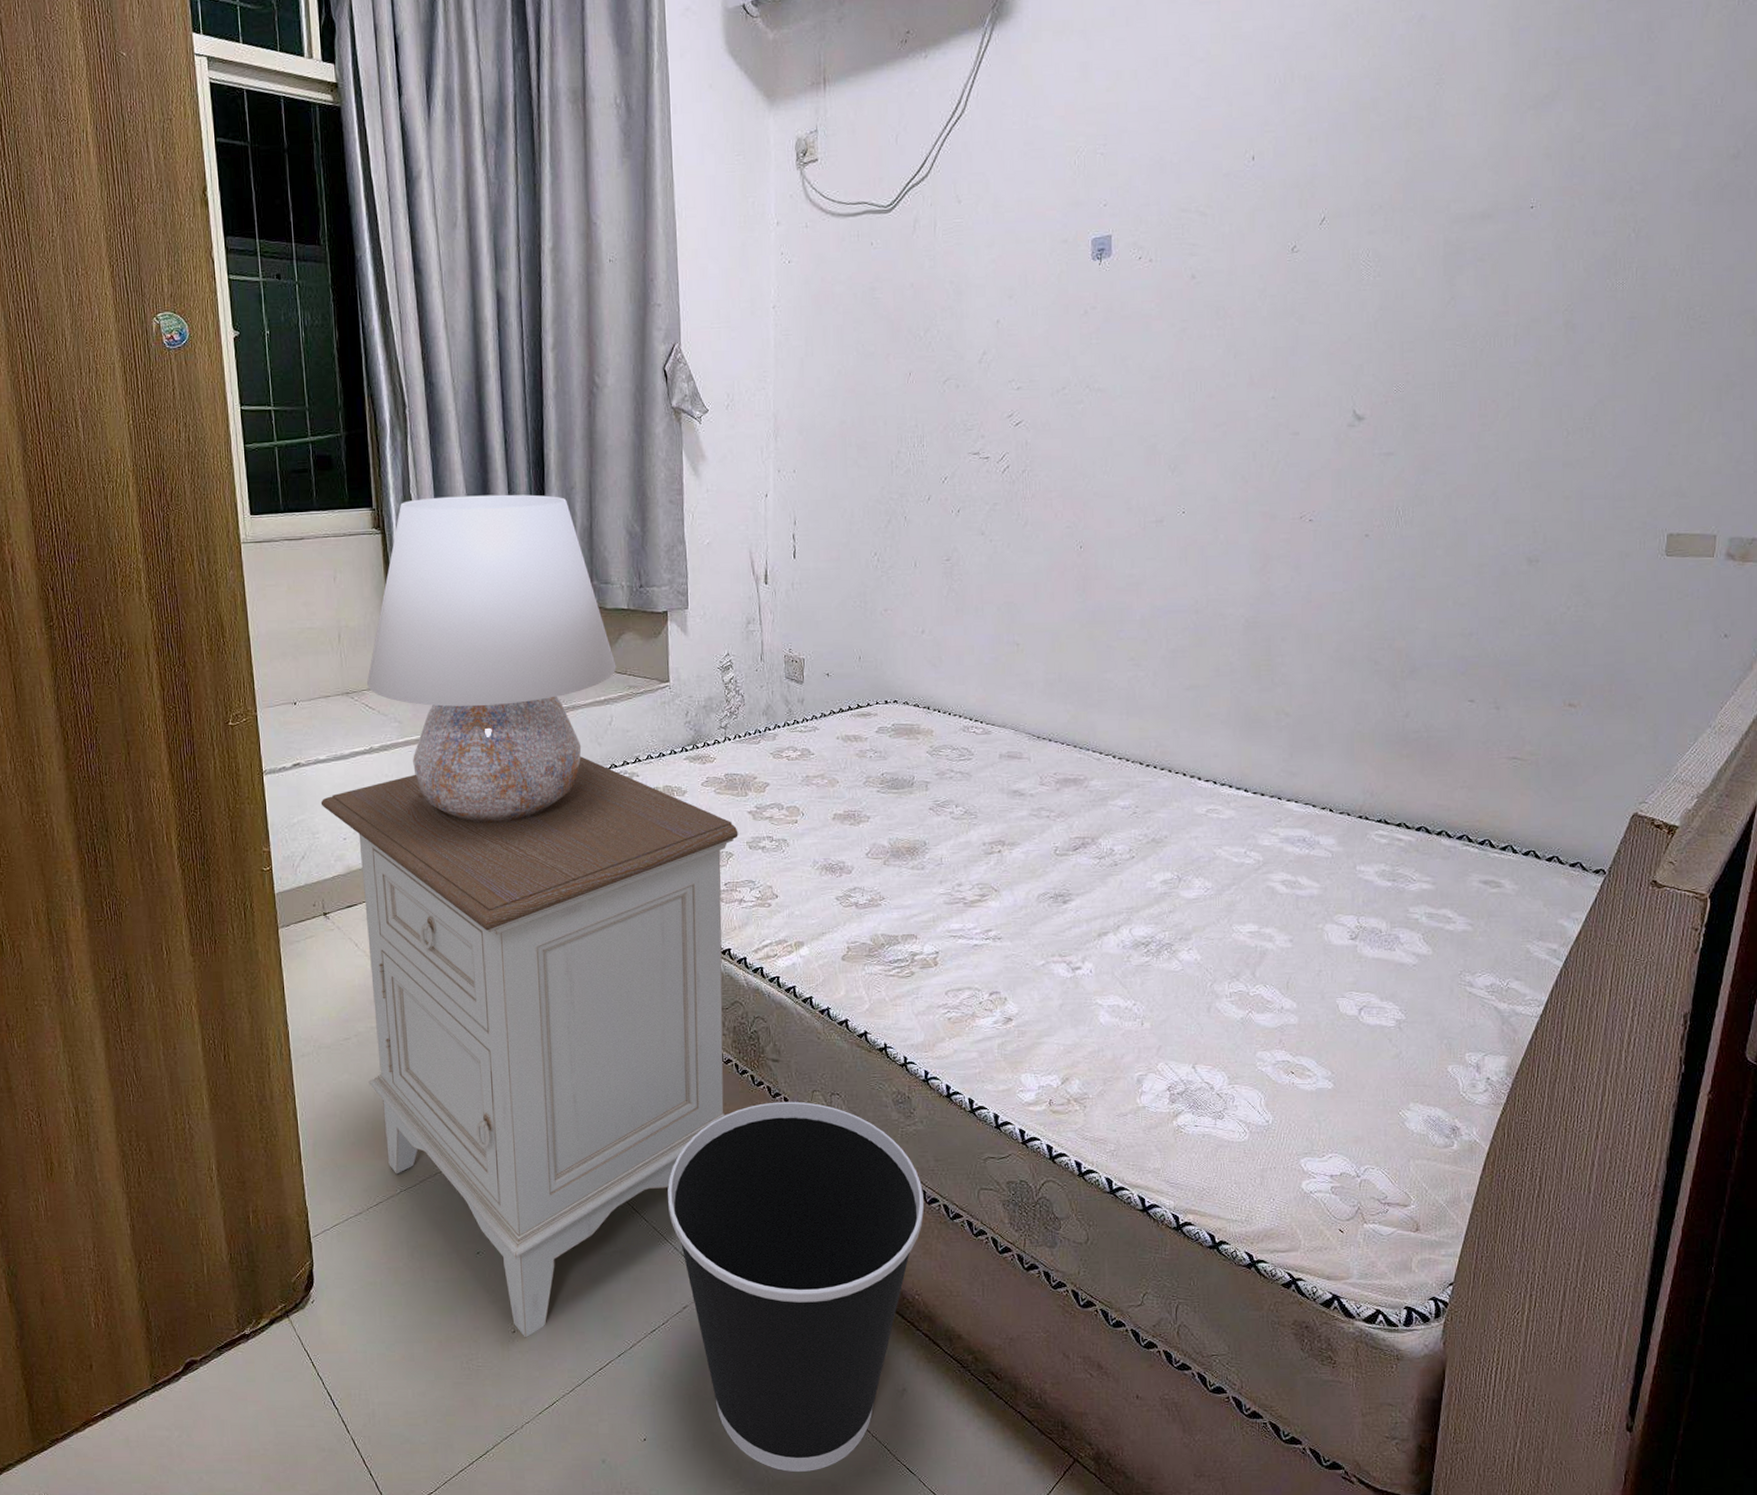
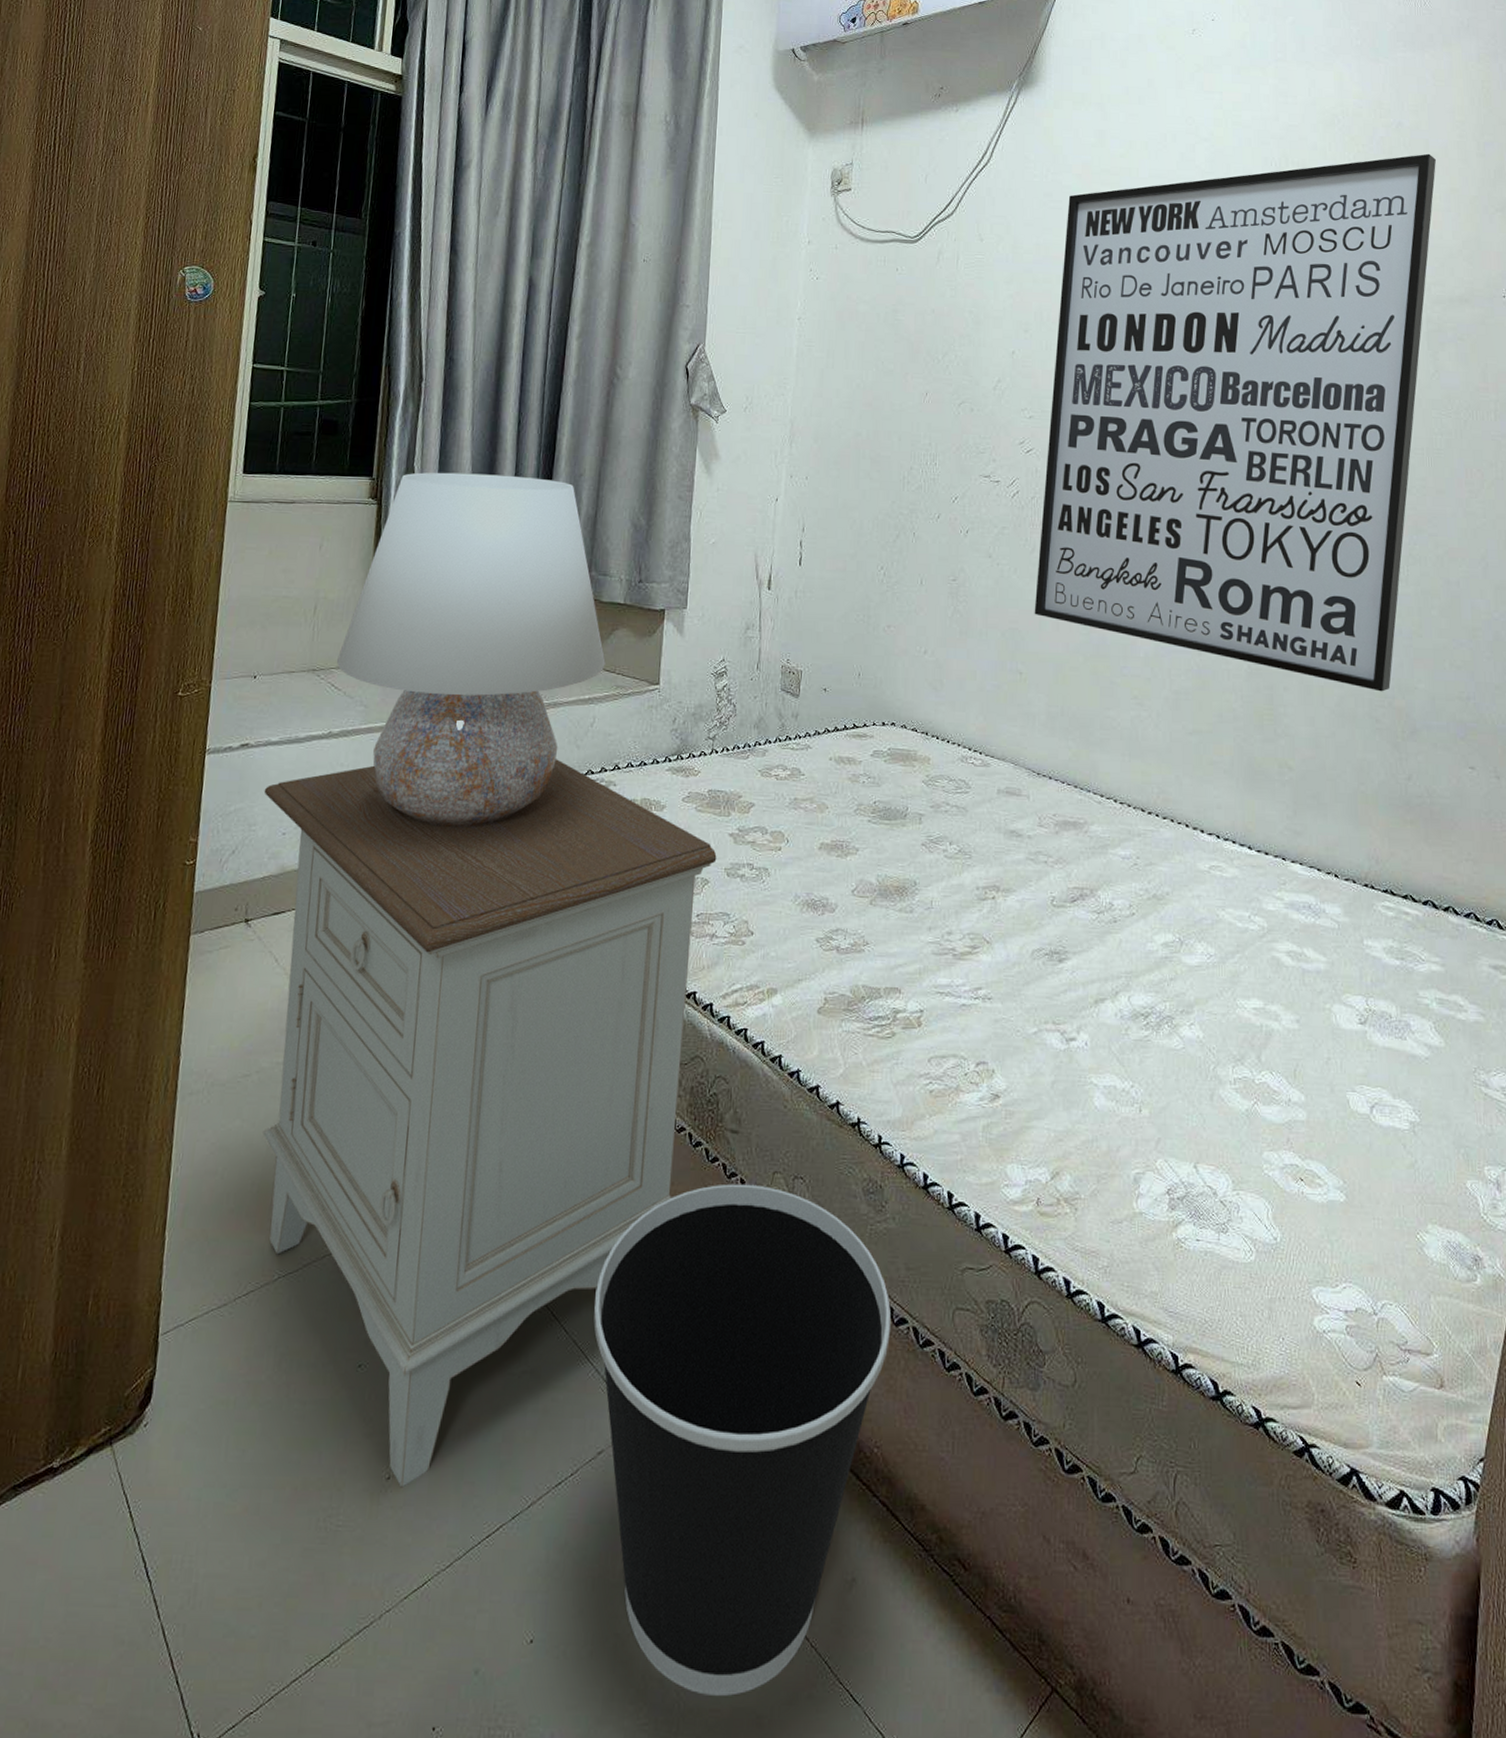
wall art: none [1029,49,1463,635] -> present [1034,153,1437,692]

